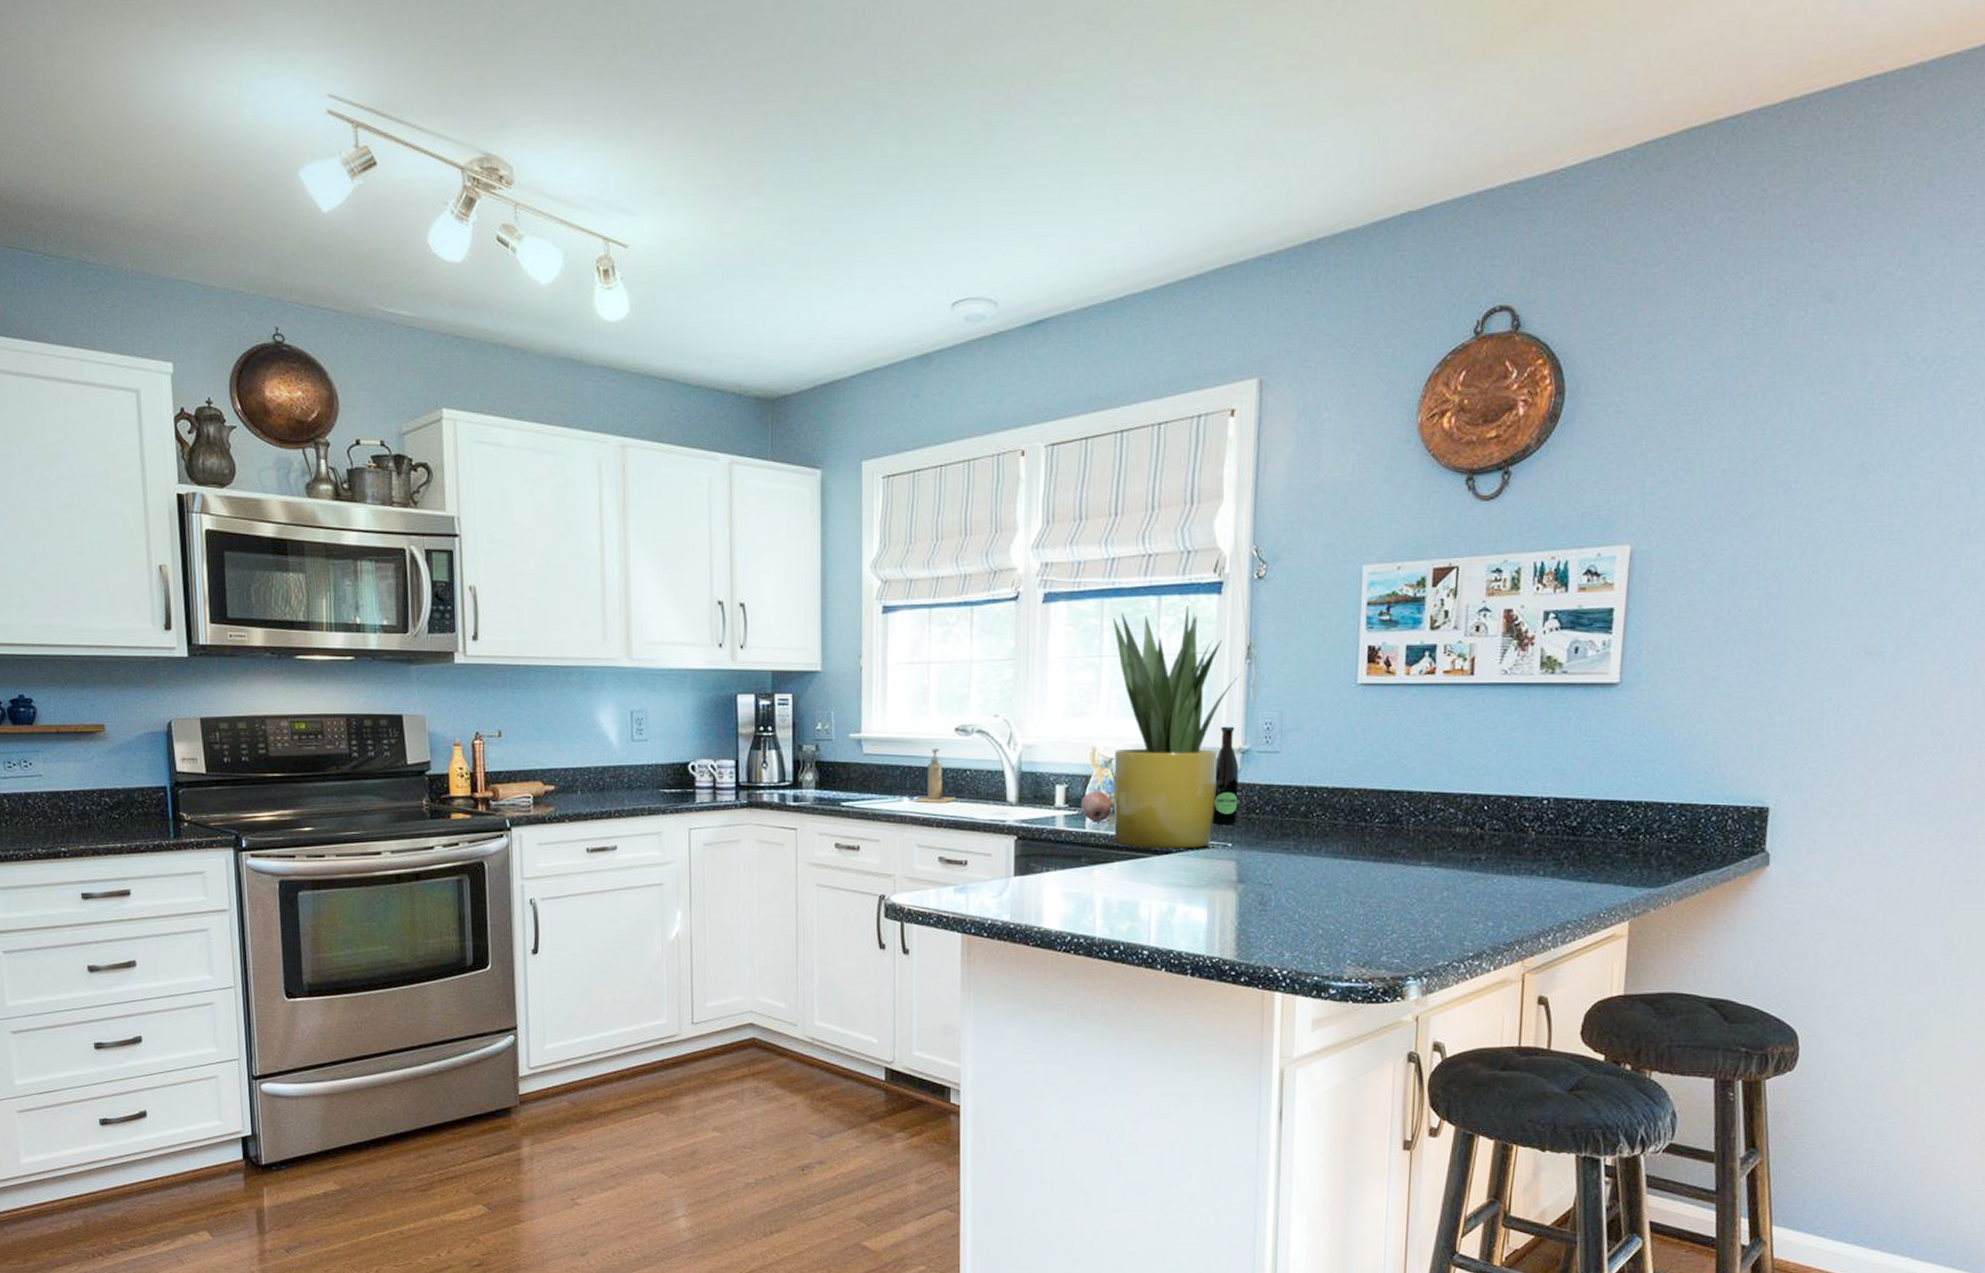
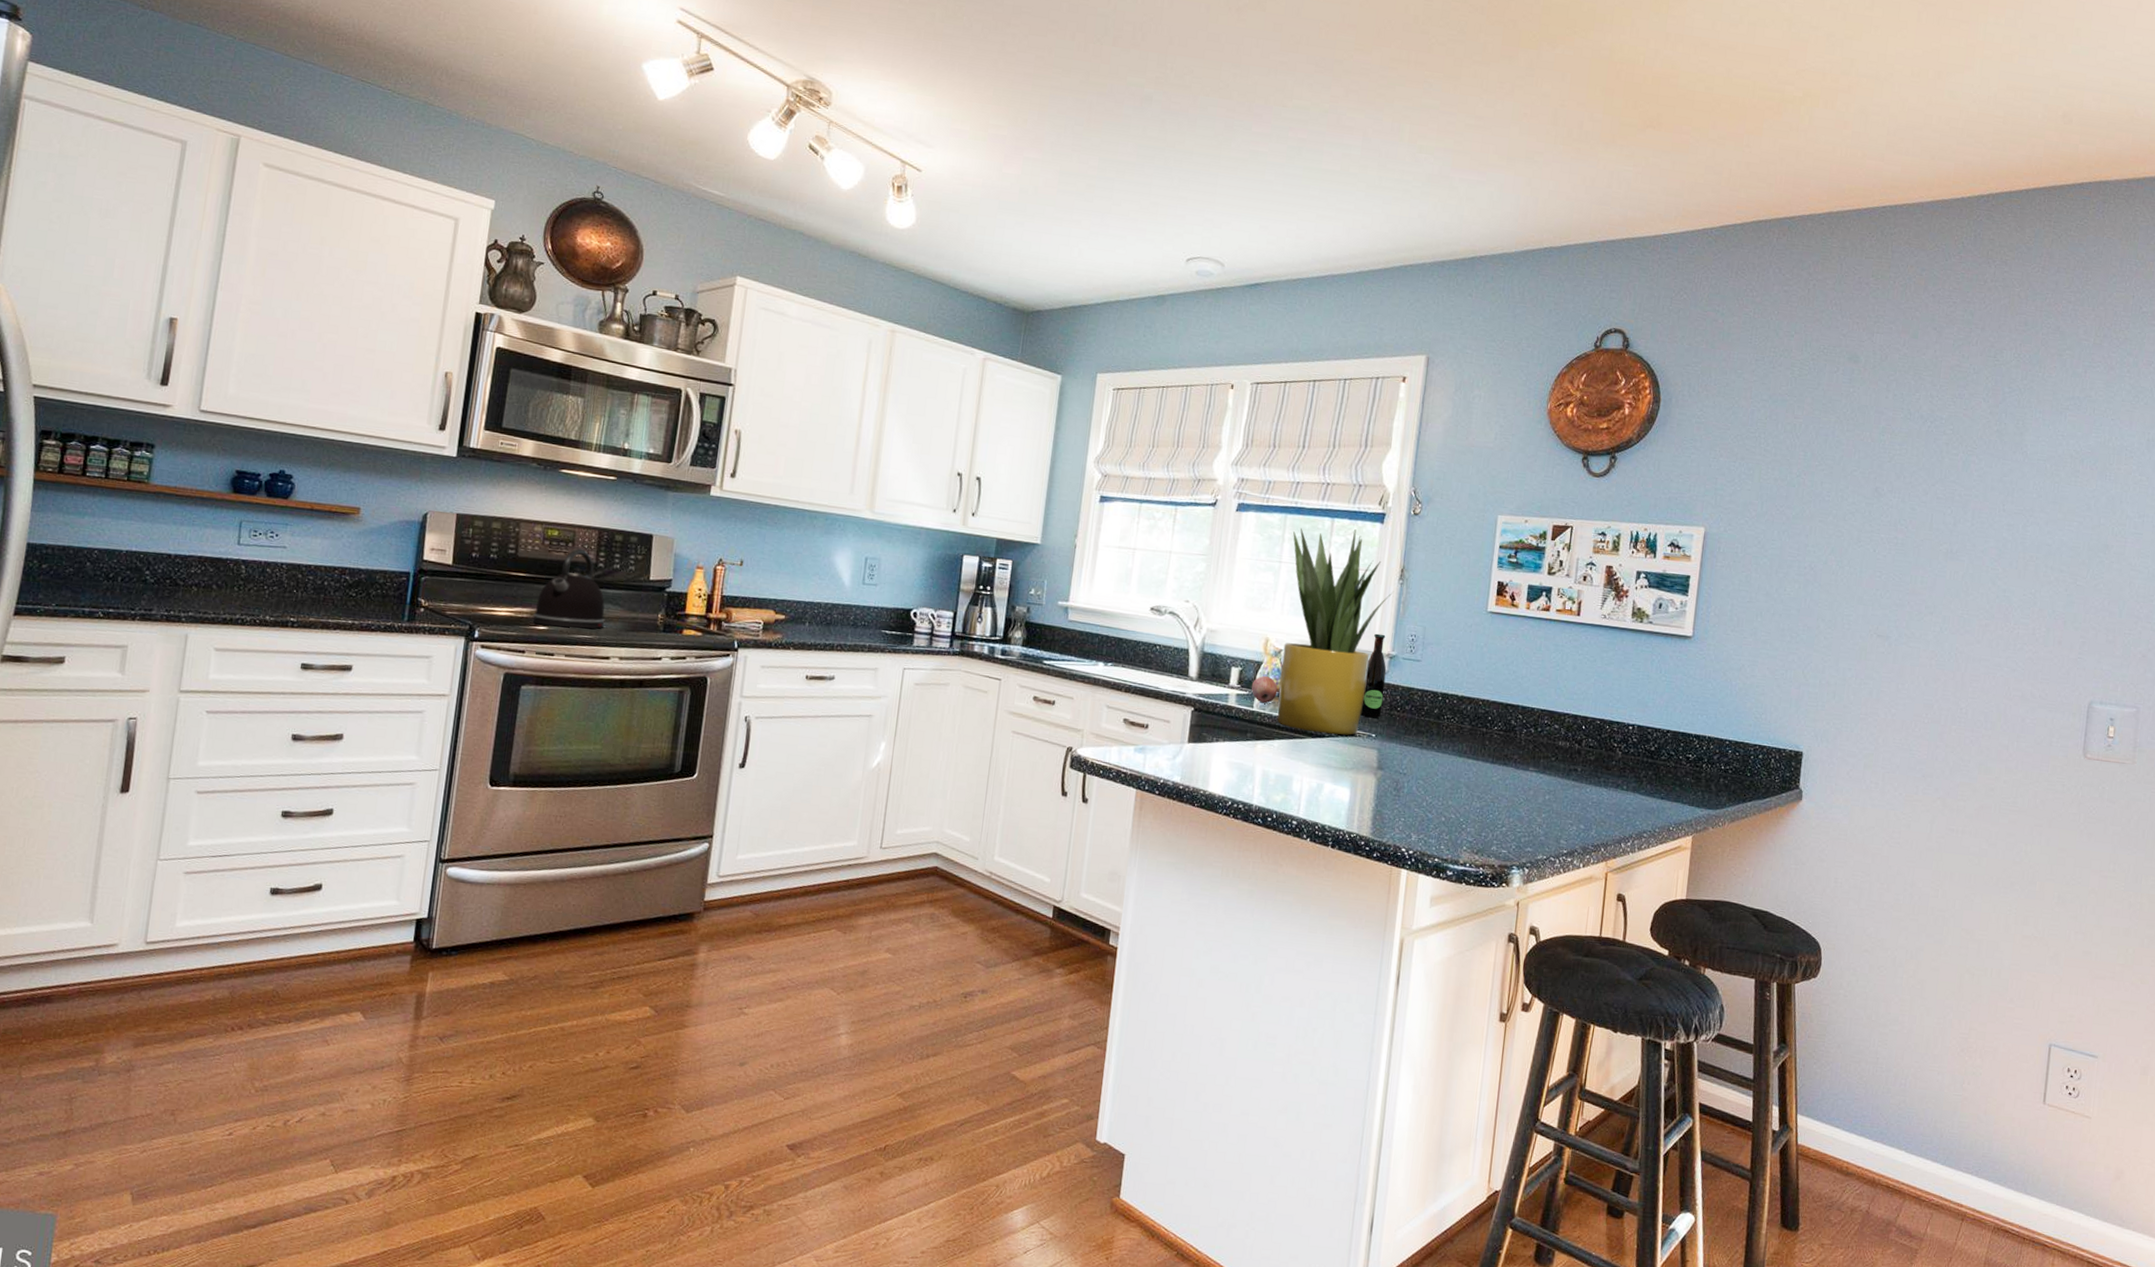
kettle: none [296,739,370,827] -> present [533,548,606,630]
soap dispenser: present [913,748,957,802] -> none [1106,622,1145,672]

